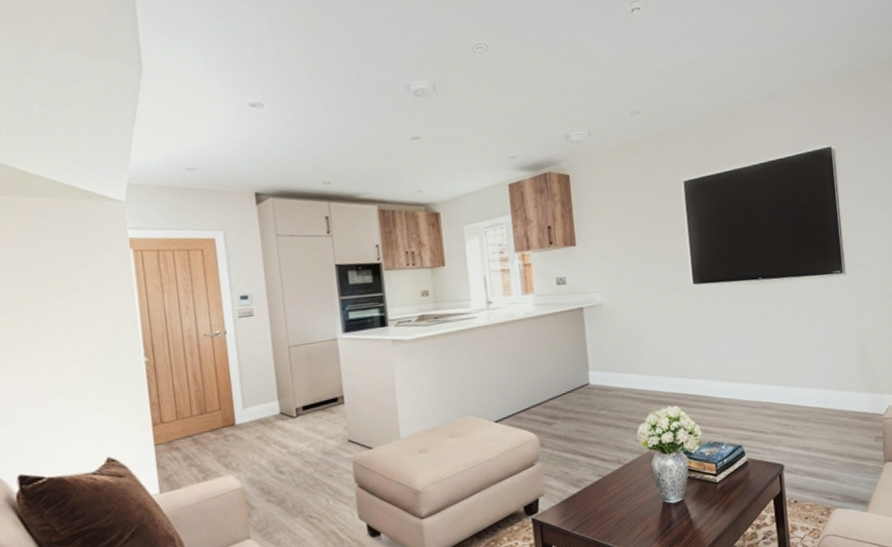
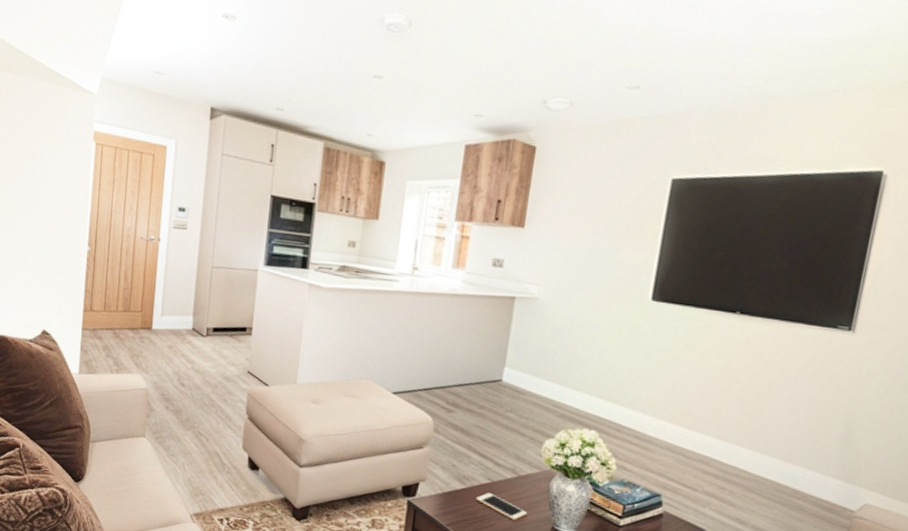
cell phone: none [592,488,639,506] -> present [476,492,527,520]

